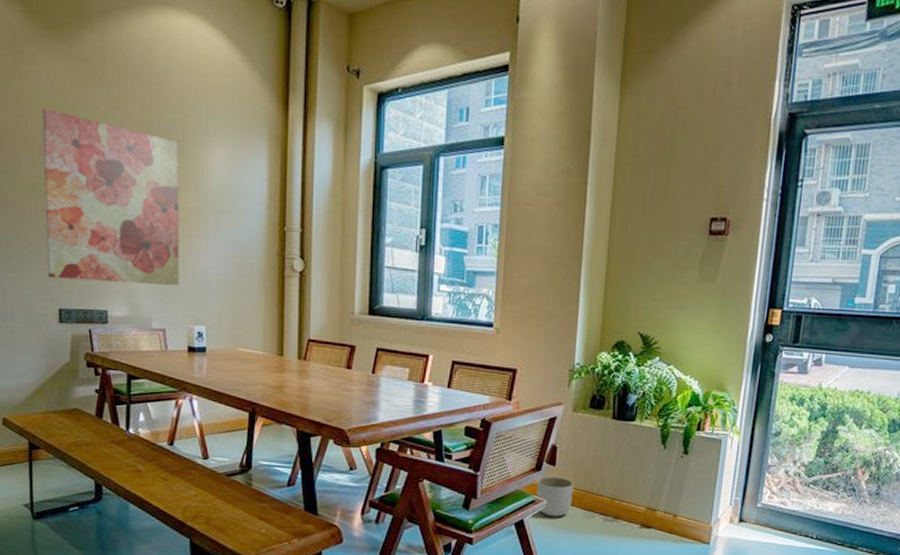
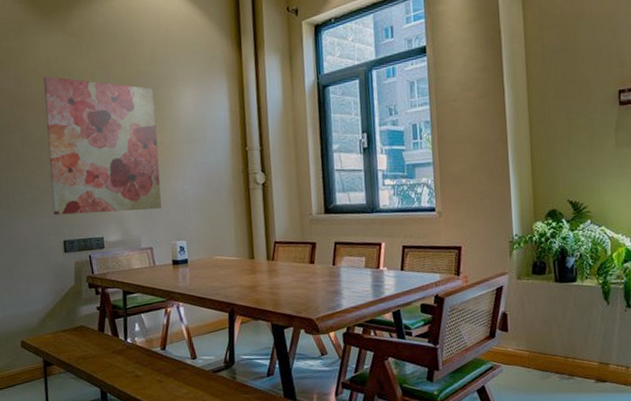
planter: present [536,476,574,517] -> none [493,341,528,381]

